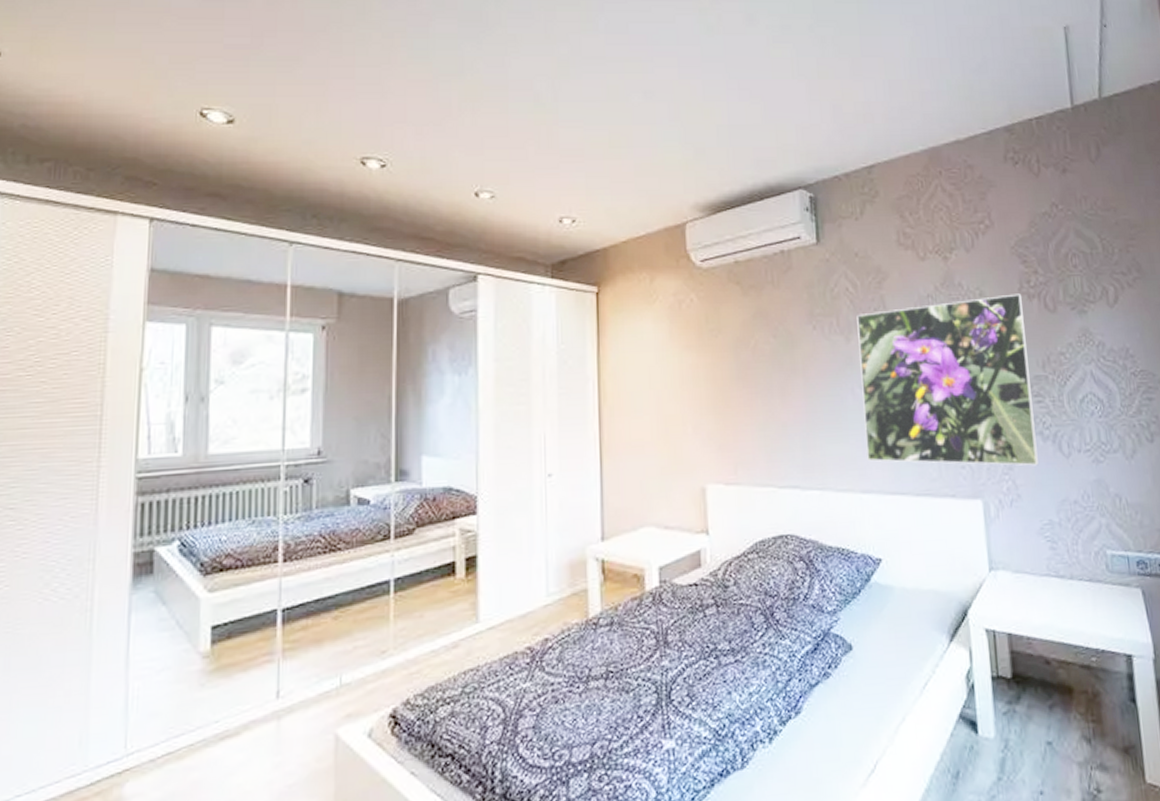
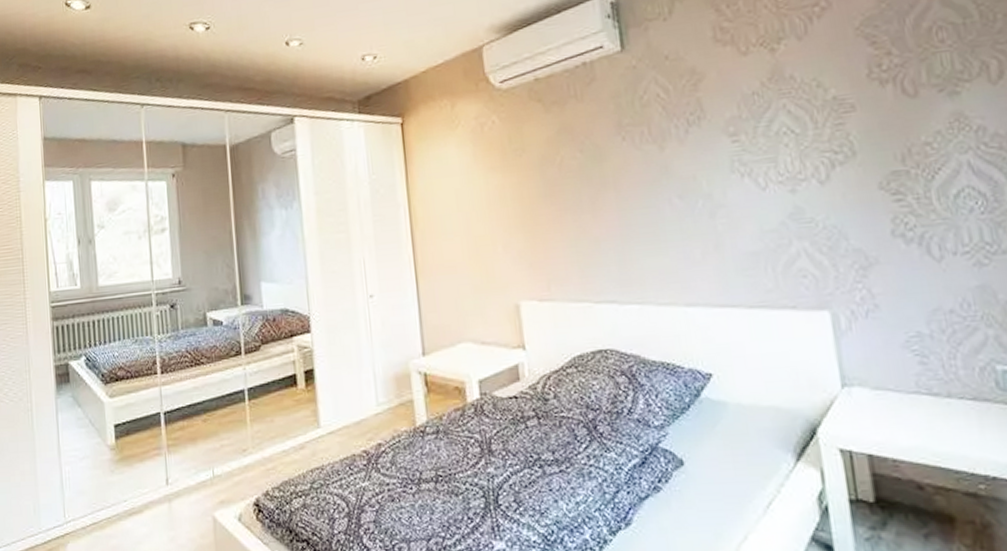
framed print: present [857,293,1038,466] -> none [670,80,901,274]

